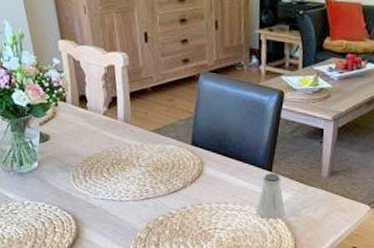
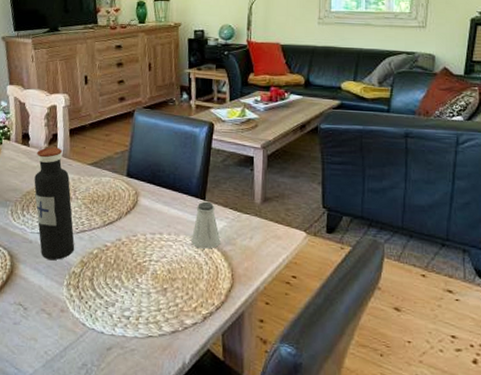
water bottle: none [94,111,140,225] -> present [34,147,75,260]

